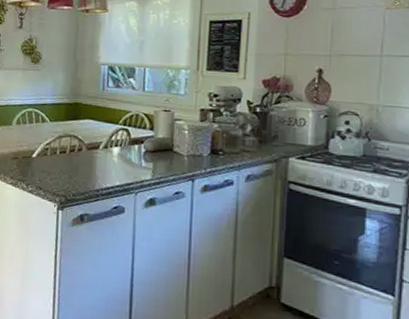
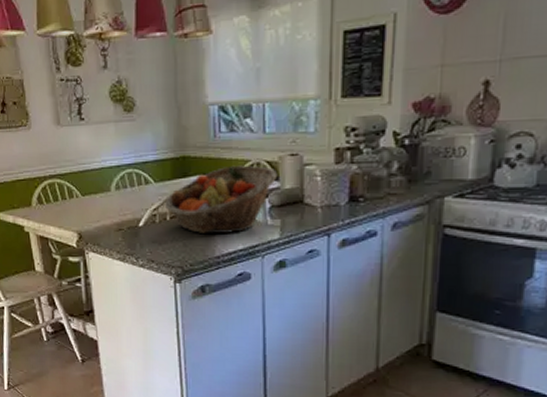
fruit basket: none [57,114,153,171] -> present [165,165,278,233]

